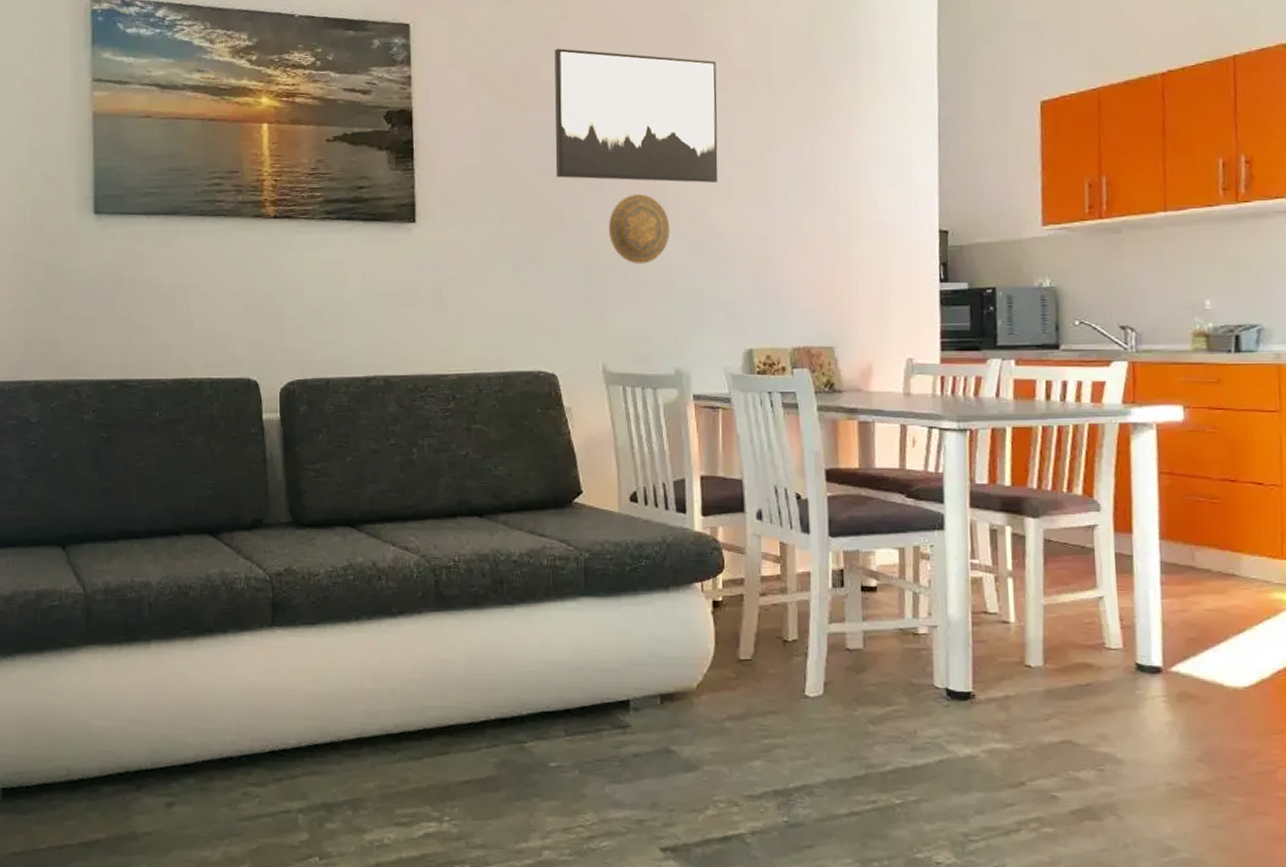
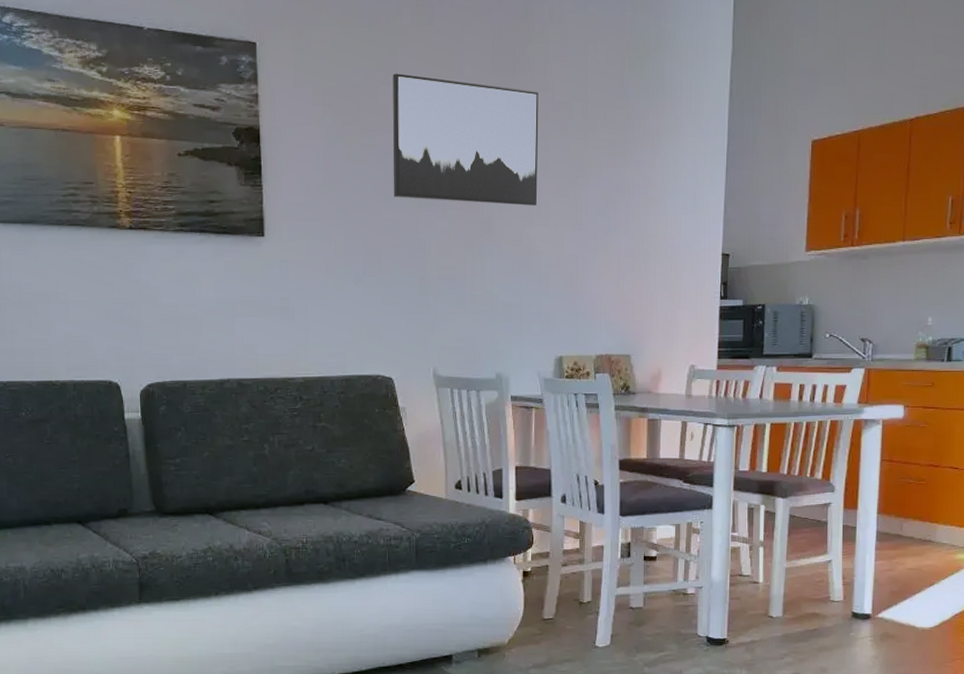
decorative plate: present [609,193,670,264] -> none [441,214,495,279]

